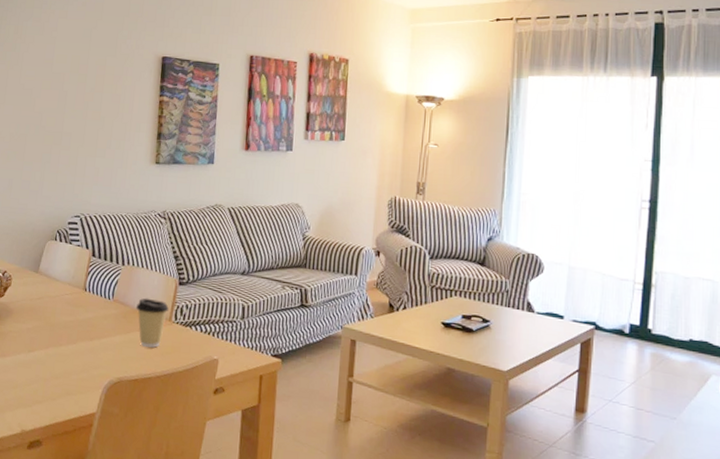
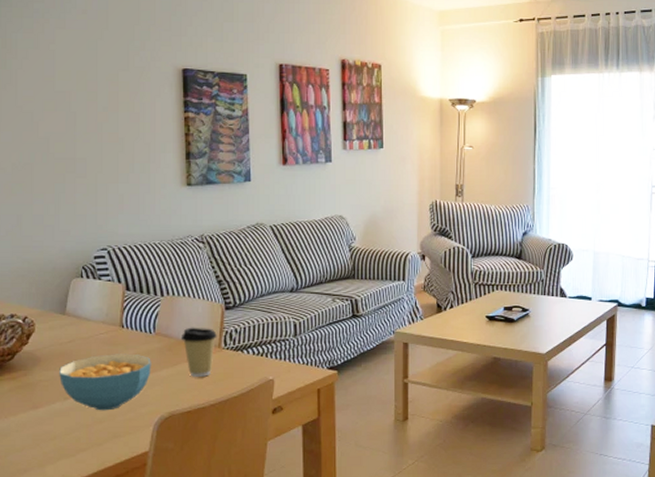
cereal bowl: none [26,314,107,368] -> present [59,353,151,411]

